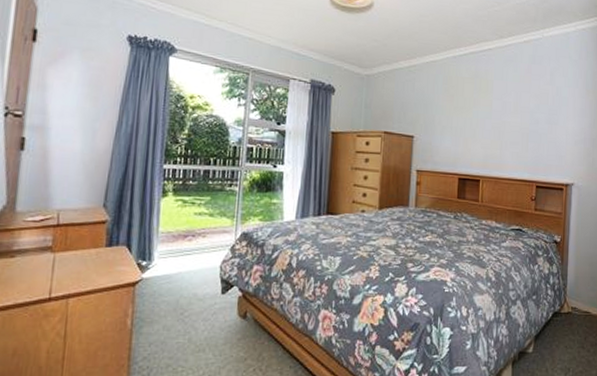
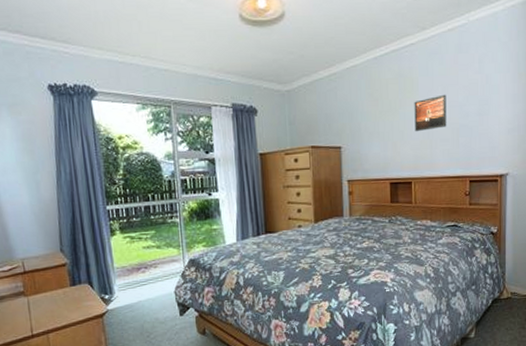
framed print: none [486,99,519,132] -> present [414,94,447,132]

